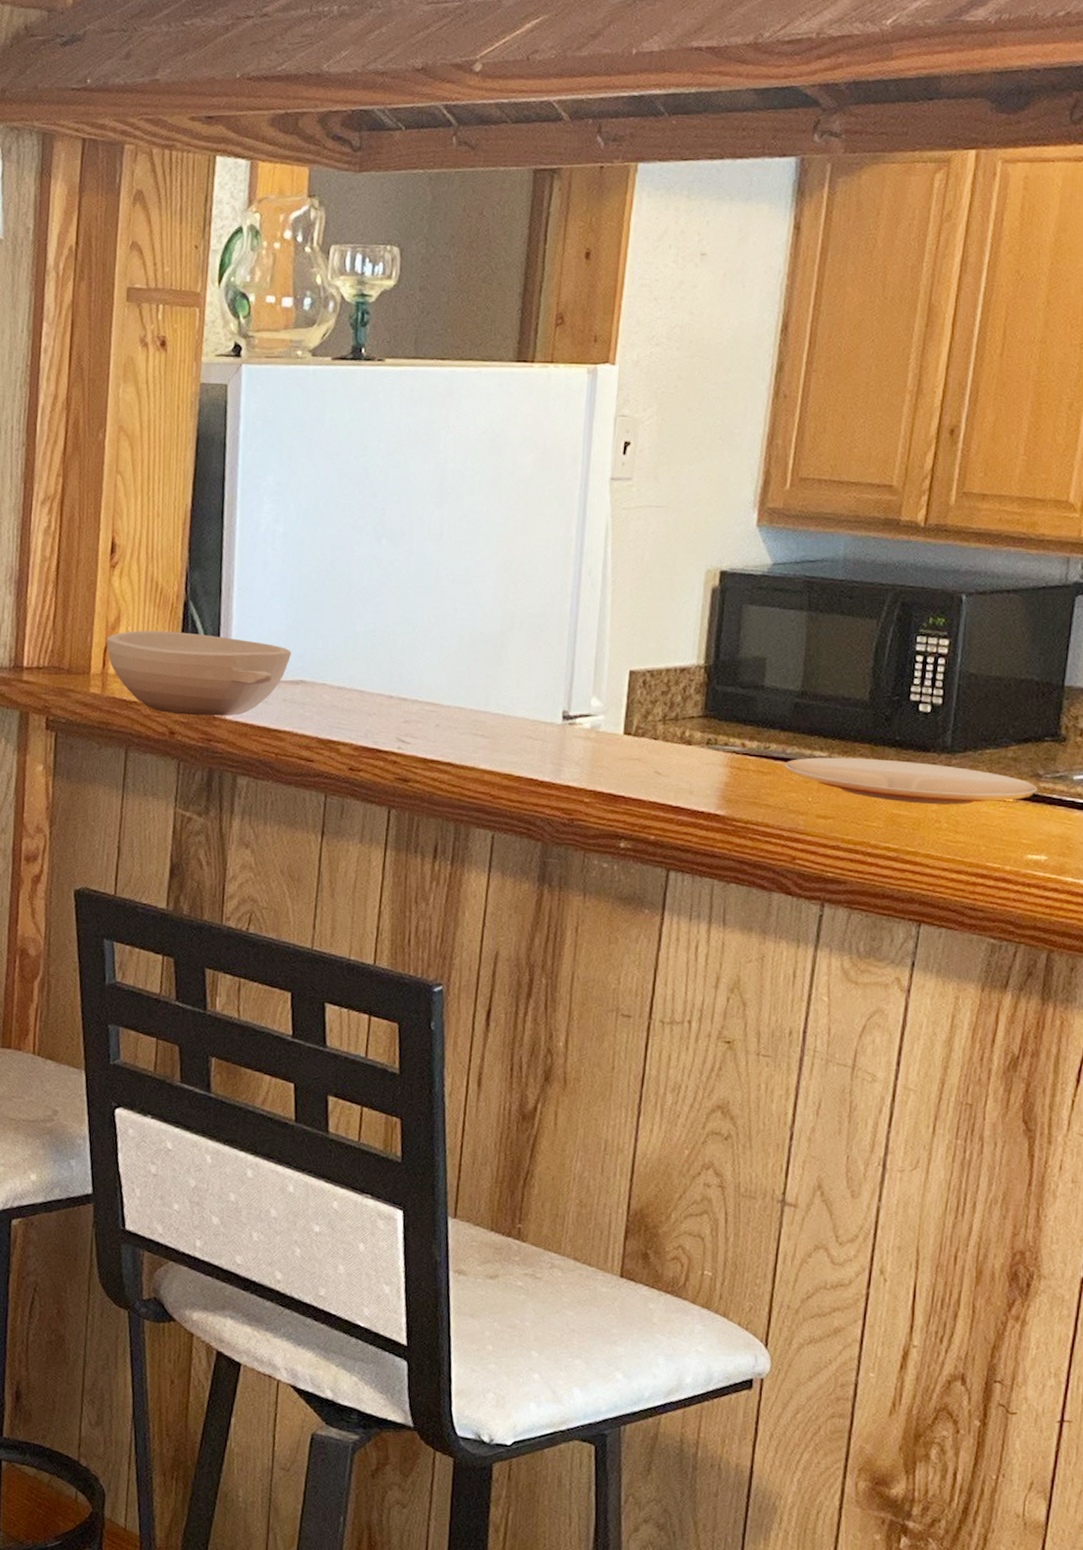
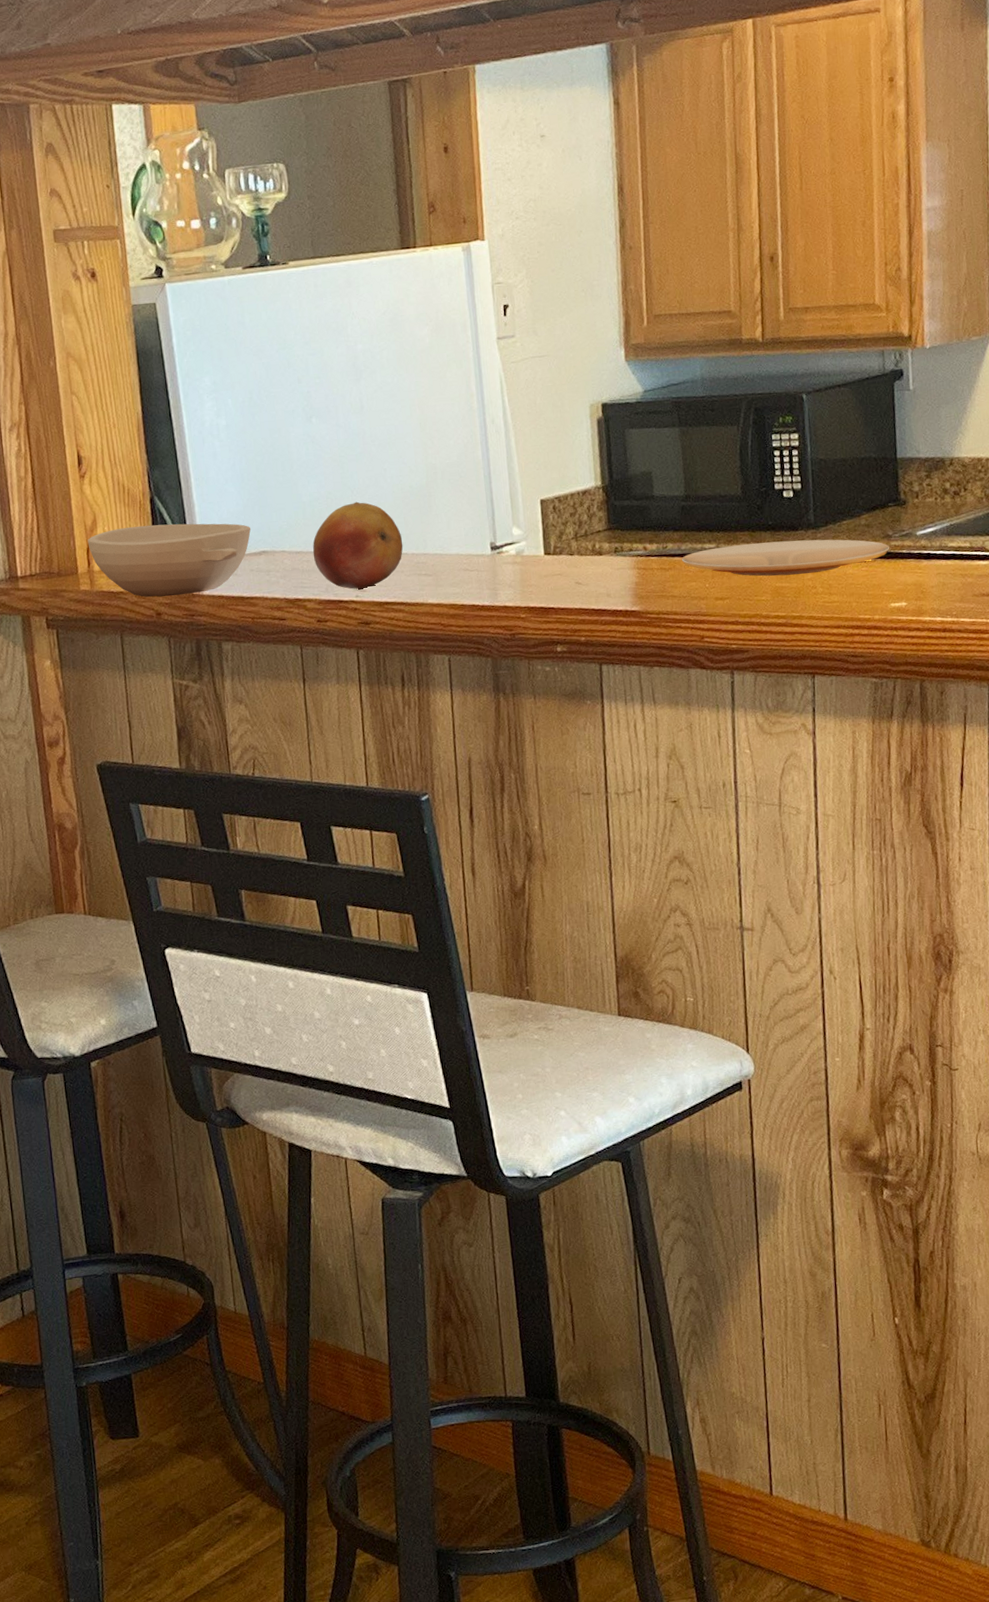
fruit: none [356,641,462,740] -> present [312,501,403,589]

